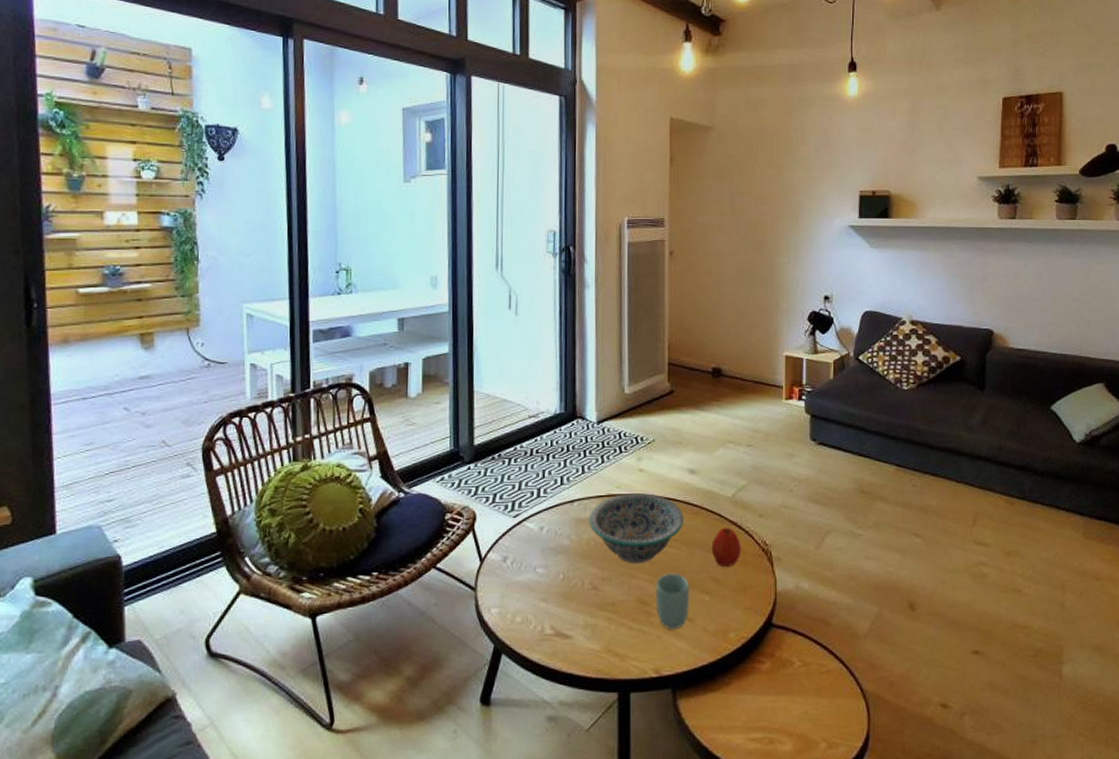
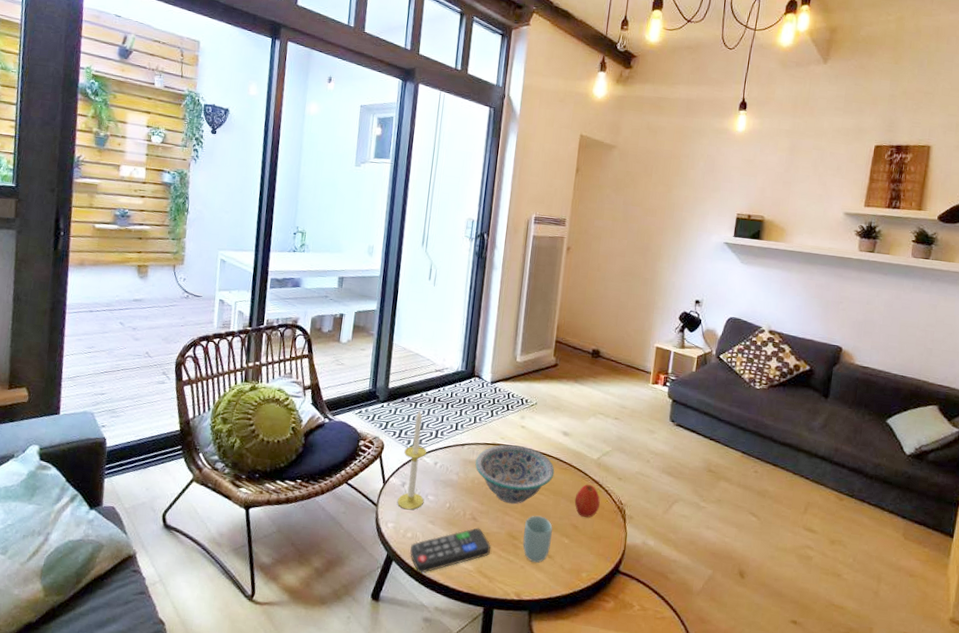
candle: none [499,466,531,589] -> present [397,409,427,510]
remote control: none [522,598,618,663] -> present [410,528,491,573]

